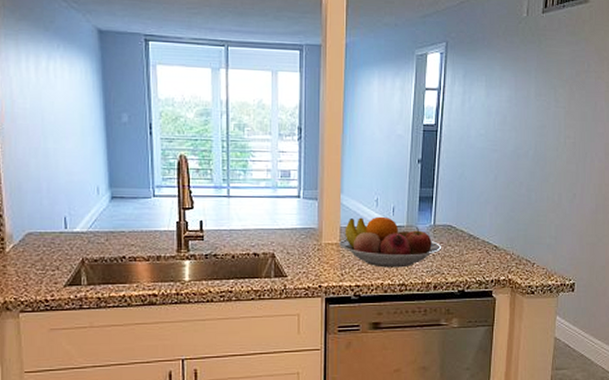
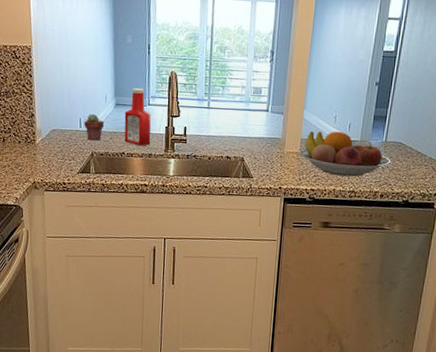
potted succulent: none [70,210,98,244] -> present [84,114,105,141]
ketchup bottle: none [123,176,159,247] -> present [124,87,151,146]

